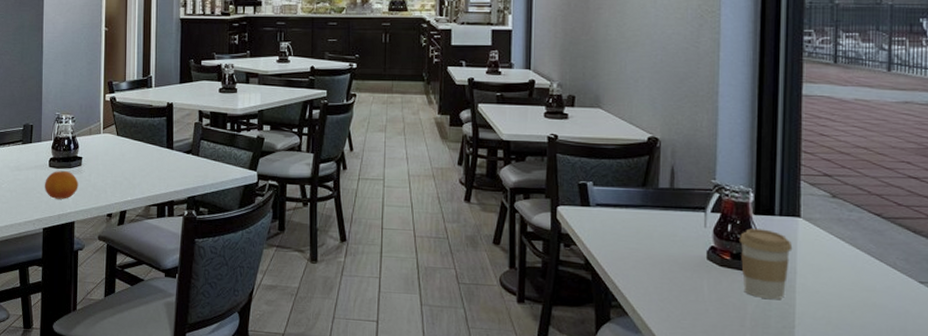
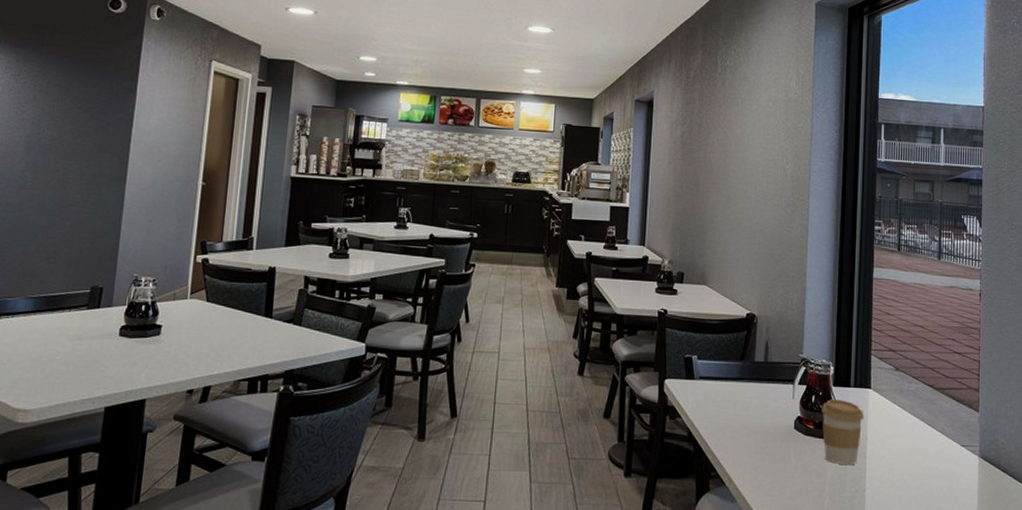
fruit: present [45,170,78,199] -> none [111,340,155,374]

